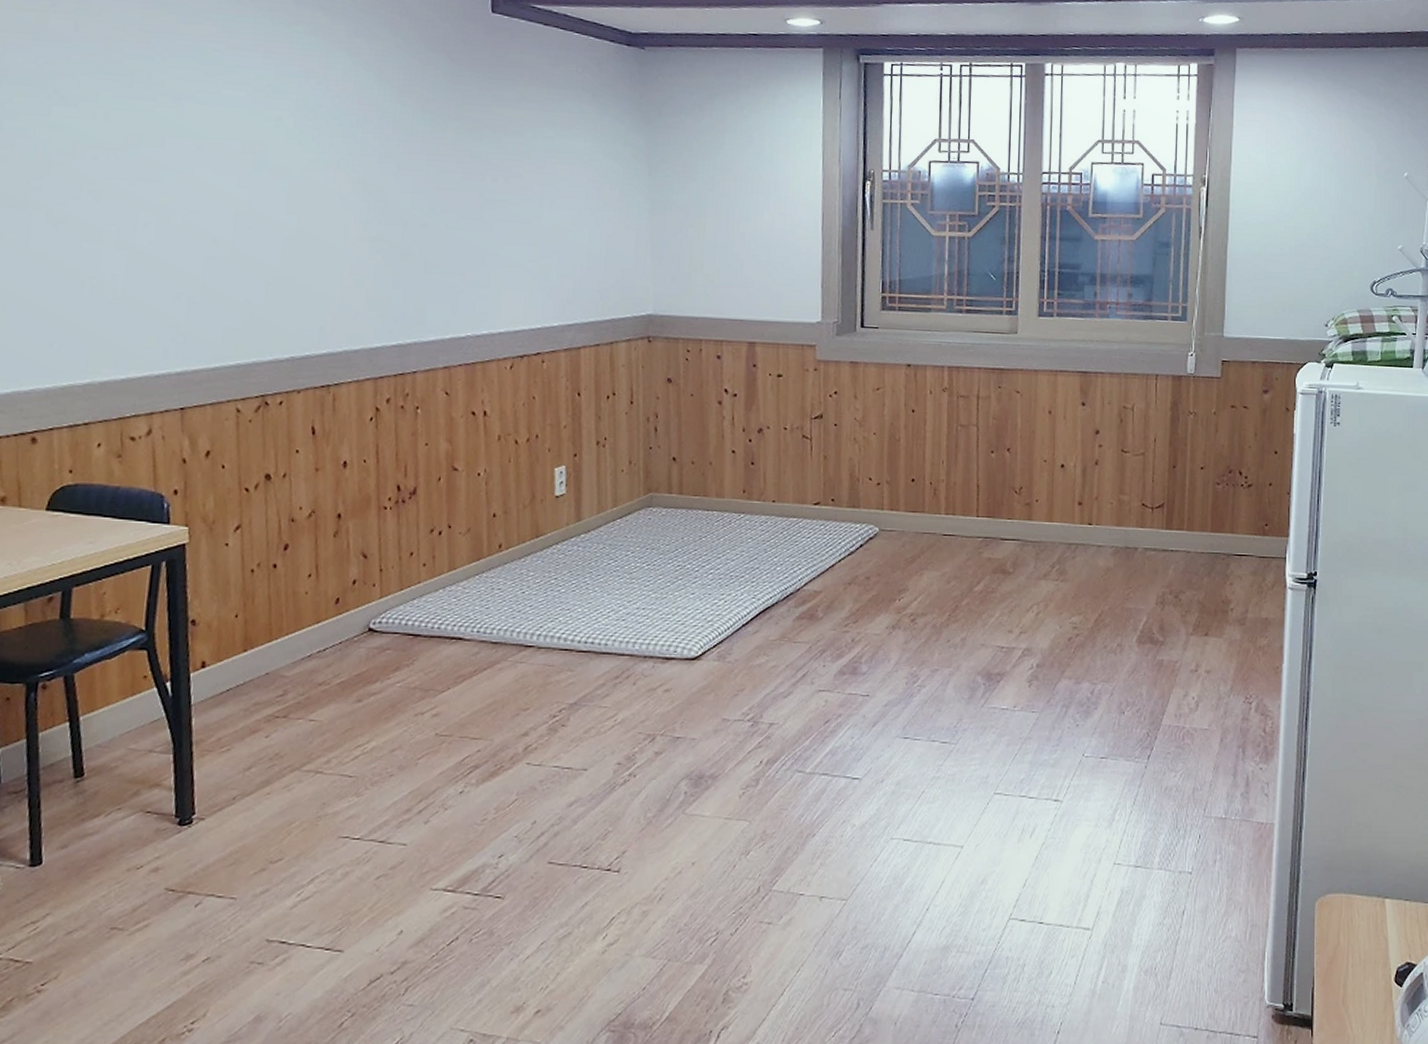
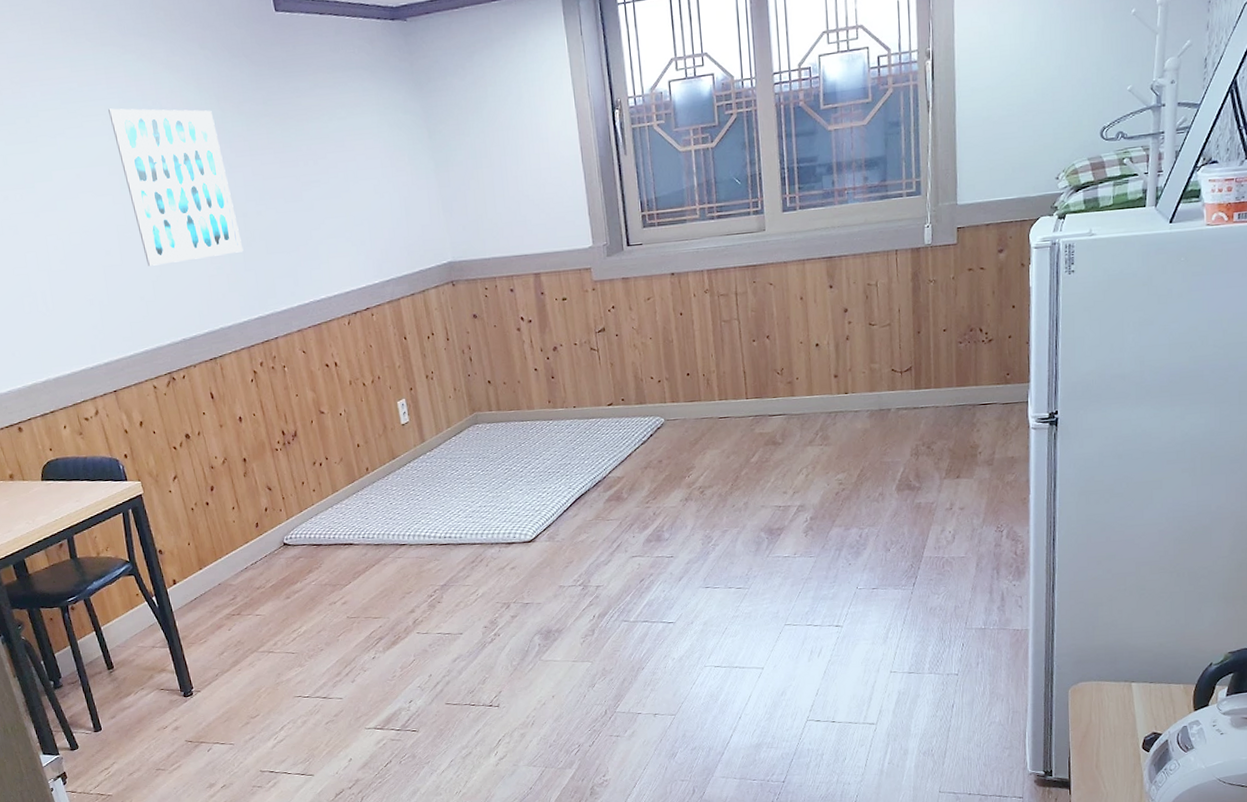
wall art: none [258,79,395,266] -> present [108,108,244,266]

